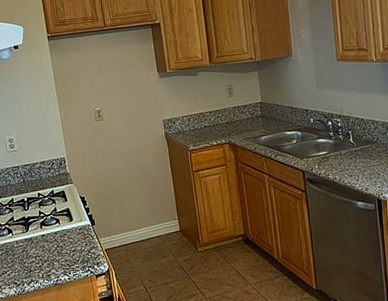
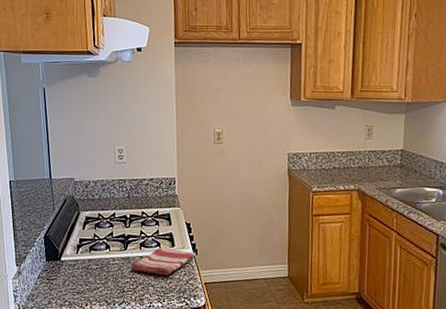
dish towel: none [34,222,94,250] -> present [131,247,197,276]

